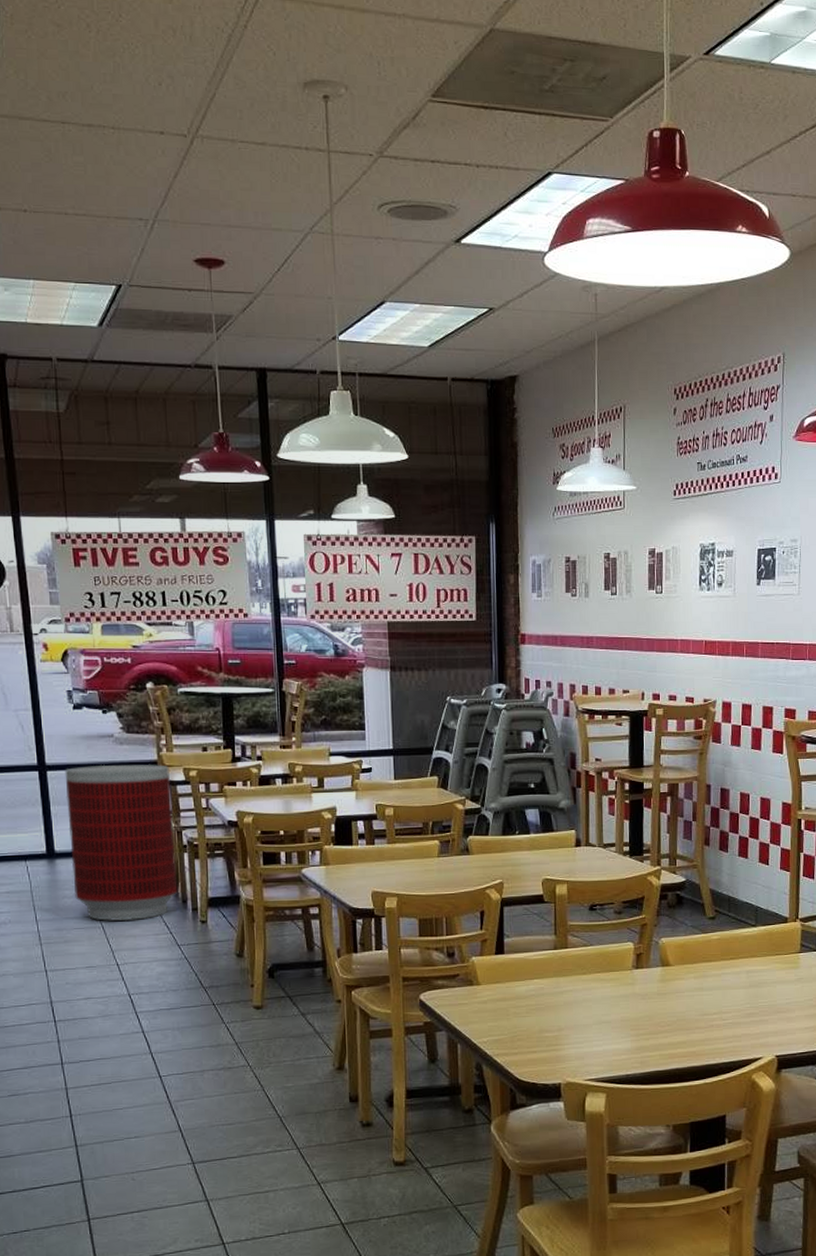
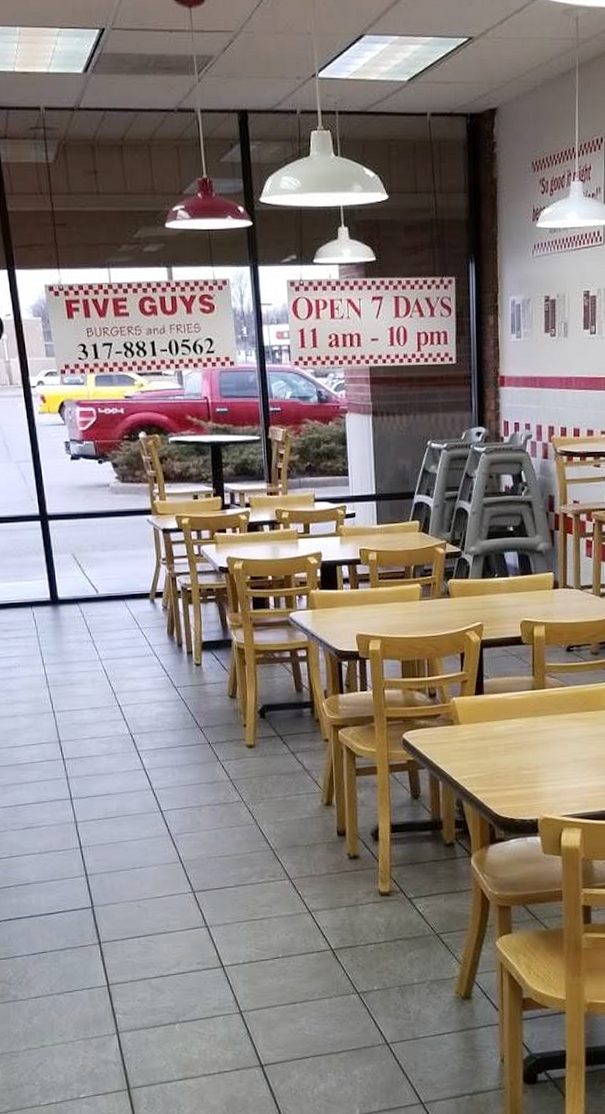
trash can: present [65,764,178,922] -> none [65,513,174,665]

